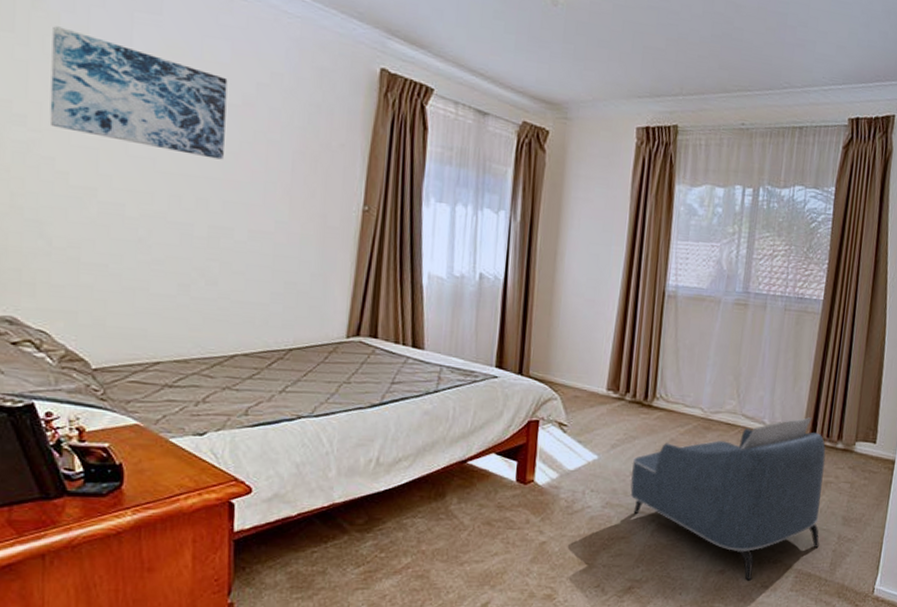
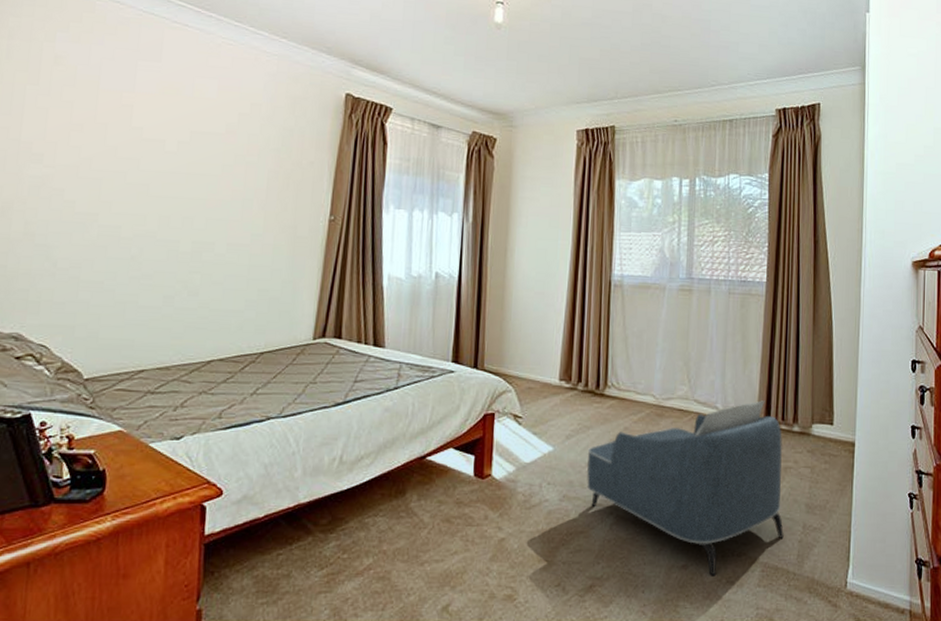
wall art: present [49,26,228,160] -> none [62,77,214,182]

